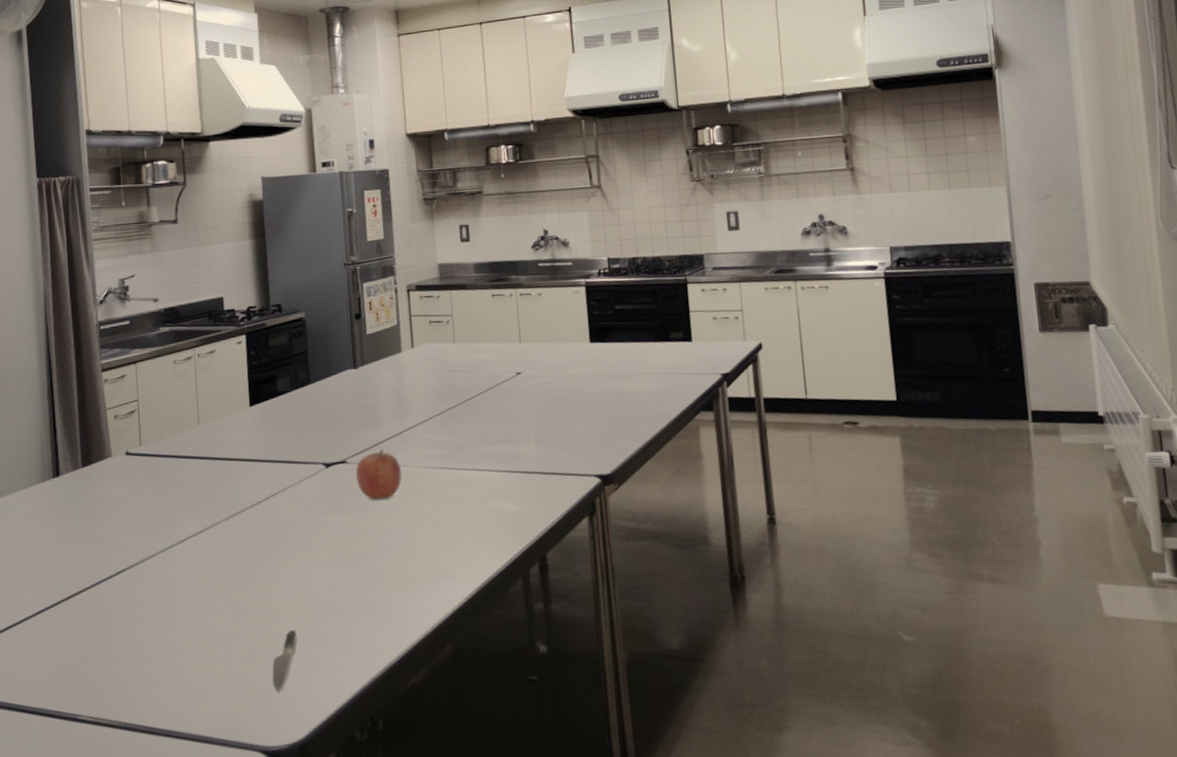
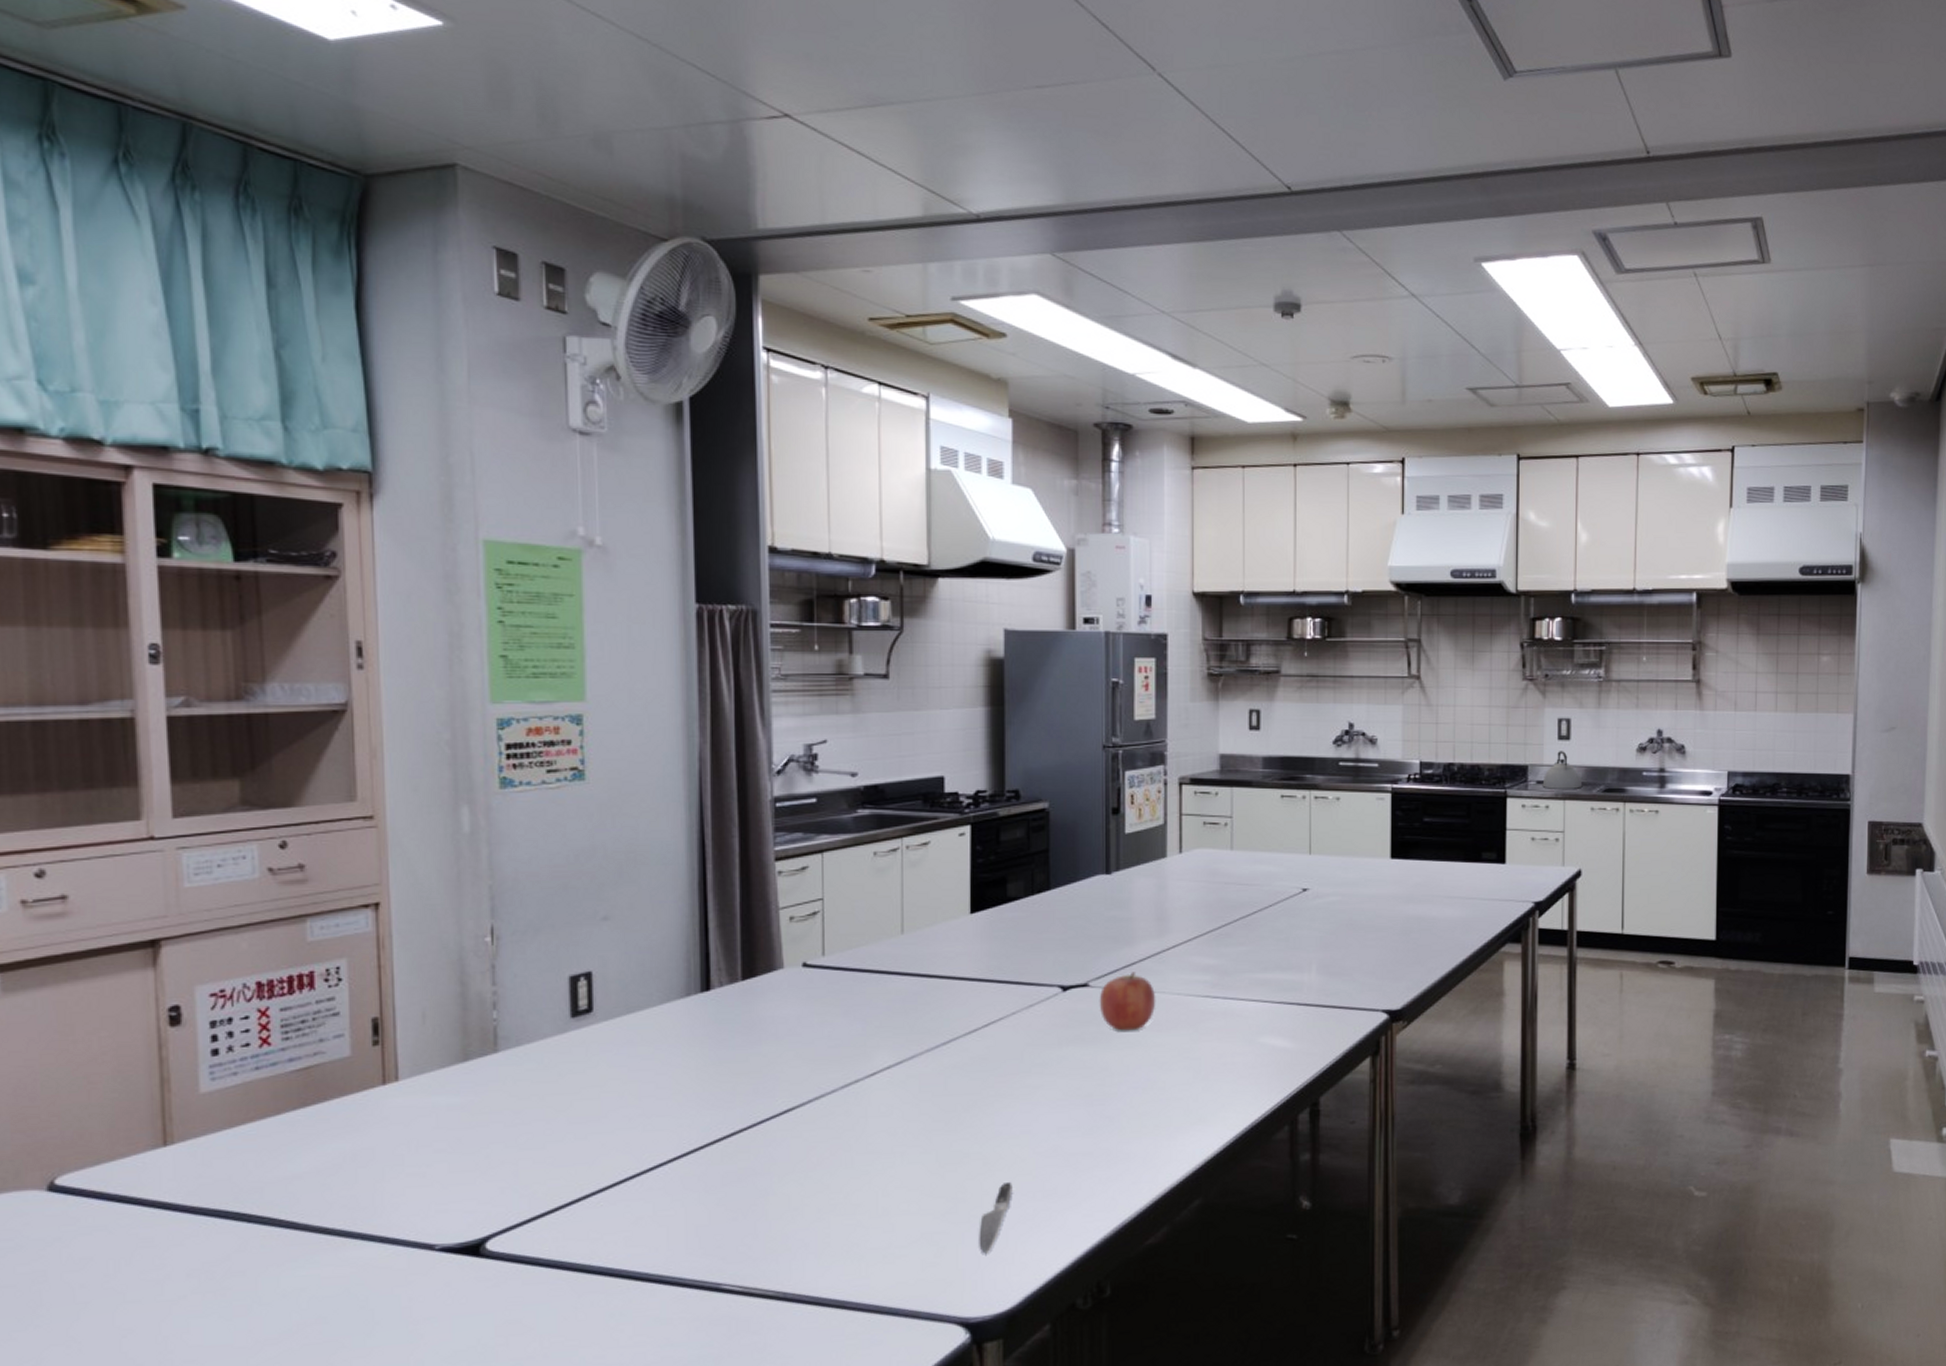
kettle: none [718,240,755,275] -> present [1542,751,1583,790]

